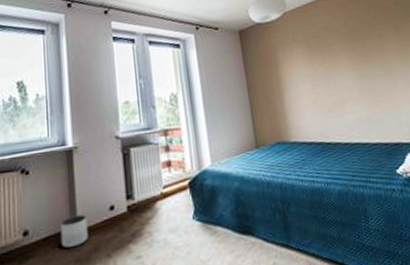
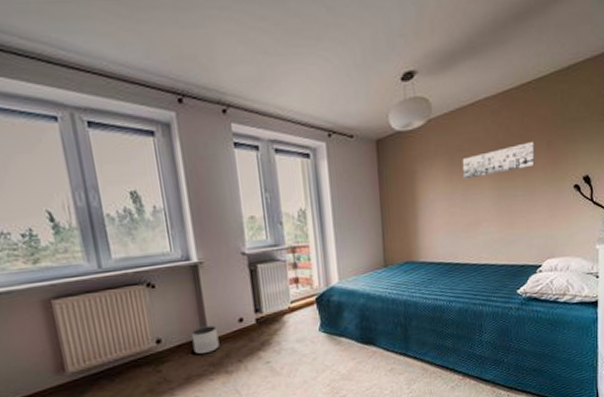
wall art: none [319,28,388,62] -> present [462,142,535,180]

